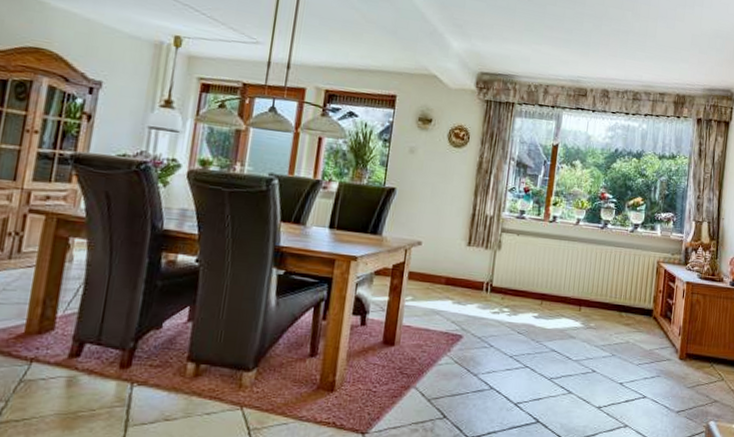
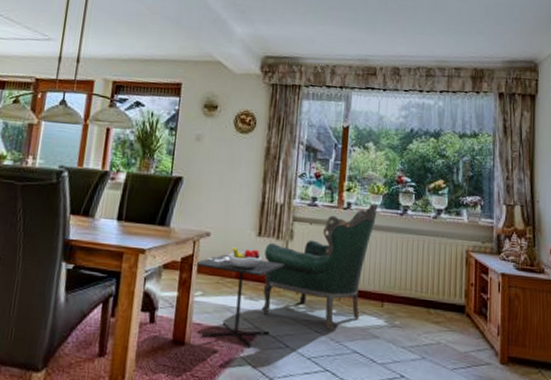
kitchen table: none [405,256,492,348] -> present [194,247,284,348]
armchair: none [468,217,580,331] -> present [261,204,378,330]

